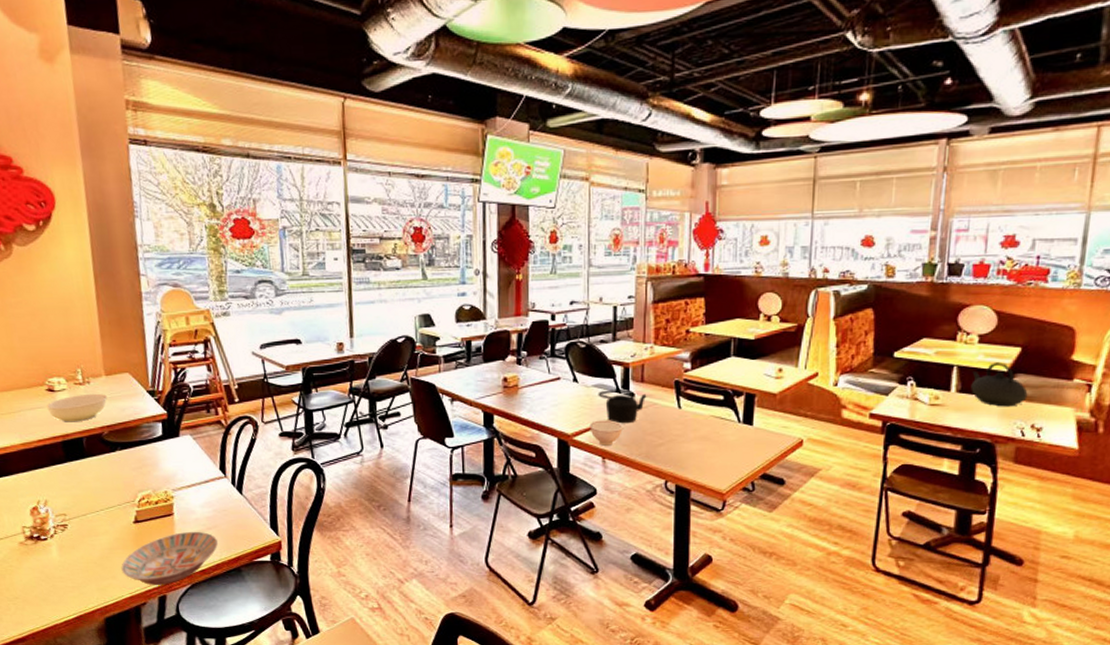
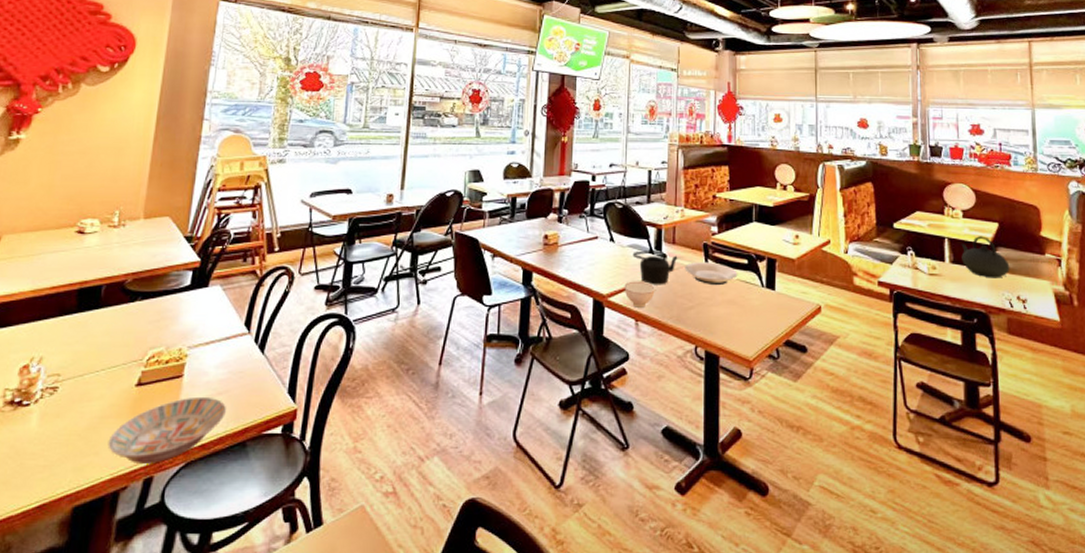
bowl: present [46,393,107,422] -> none [71,237,140,268]
plate: none [654,399,713,421] -> present [685,262,738,284]

